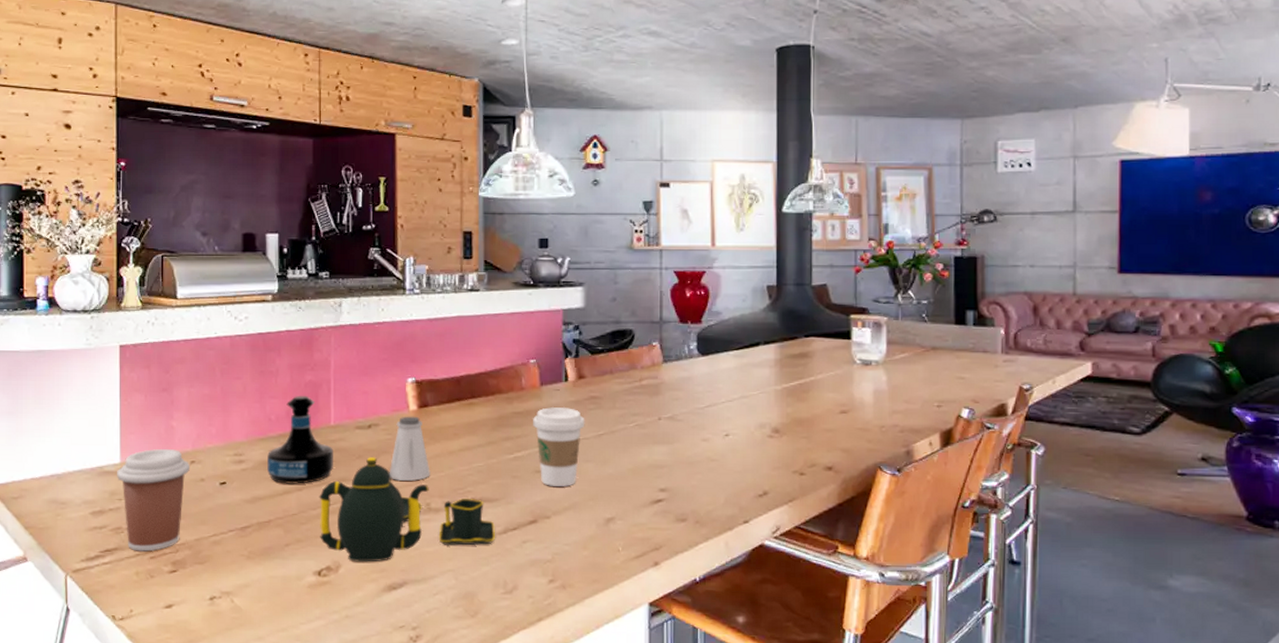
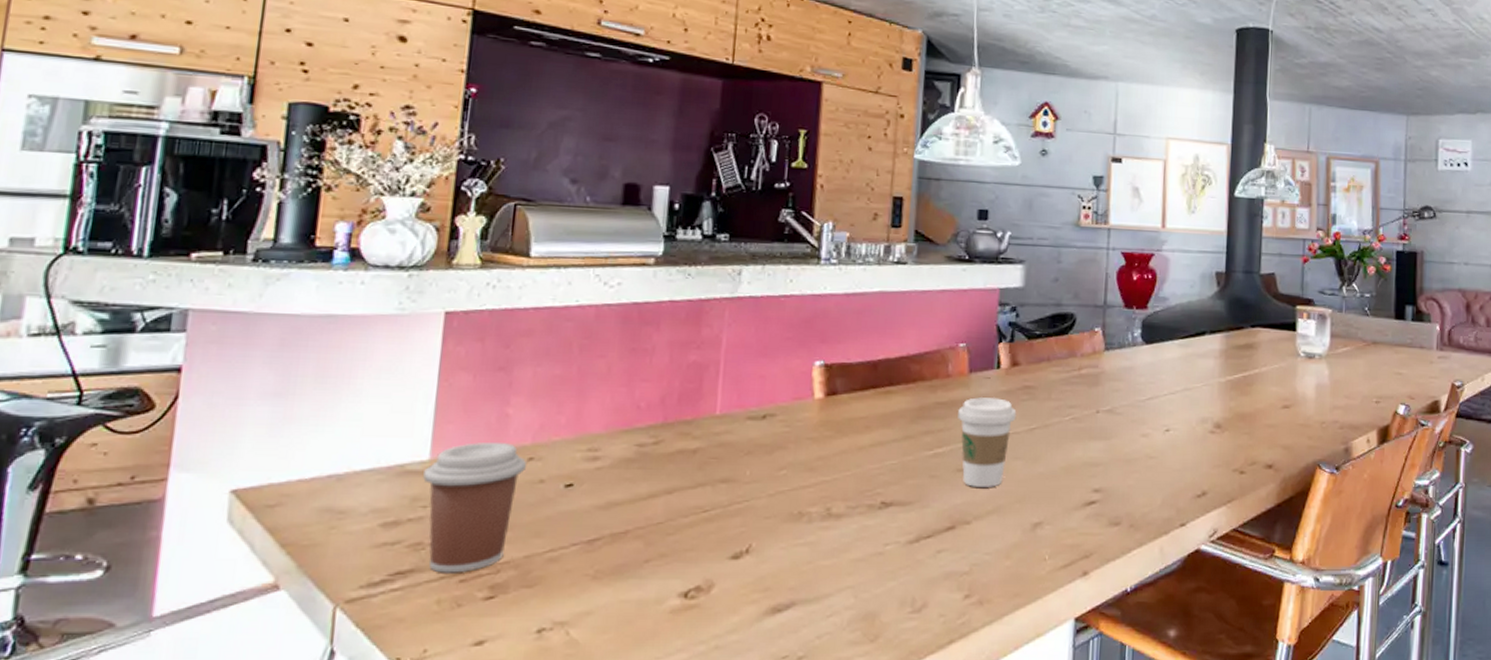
tequila bottle: present [267,395,333,484] -> none [629,378,717,486]
teapot: present [319,457,495,562] -> none [690,453,906,580]
saltshaker: present [389,416,430,481] -> none [783,405,834,481]

